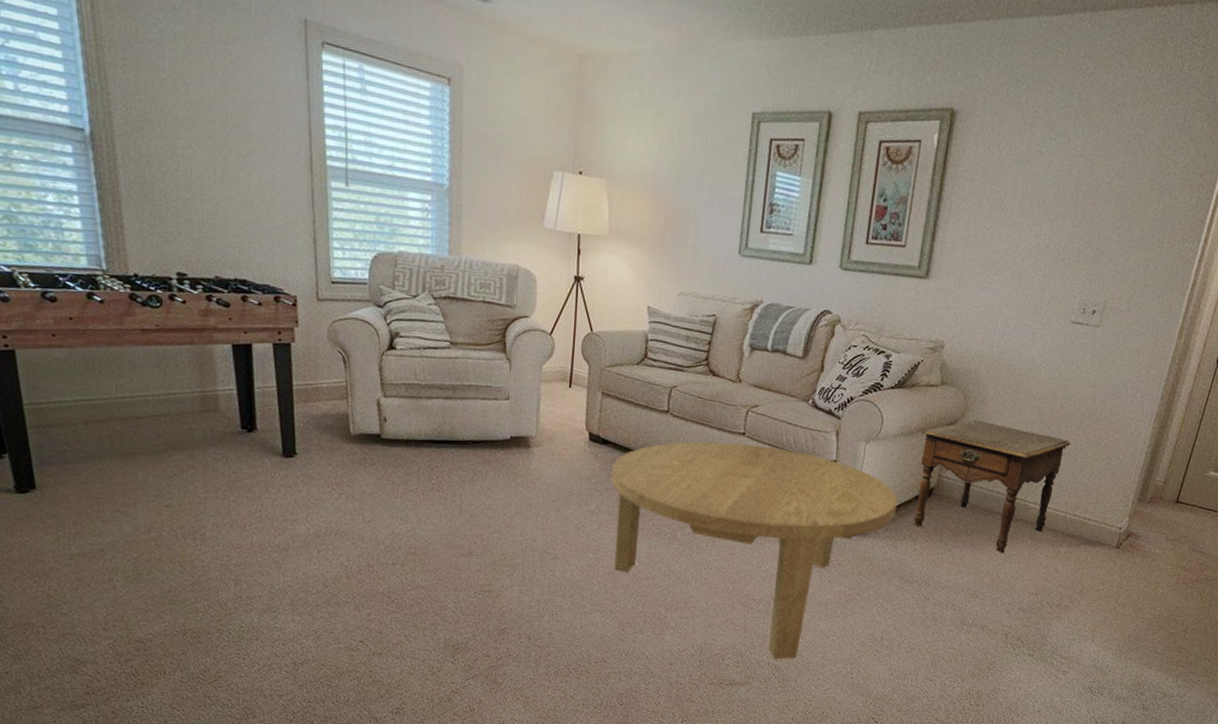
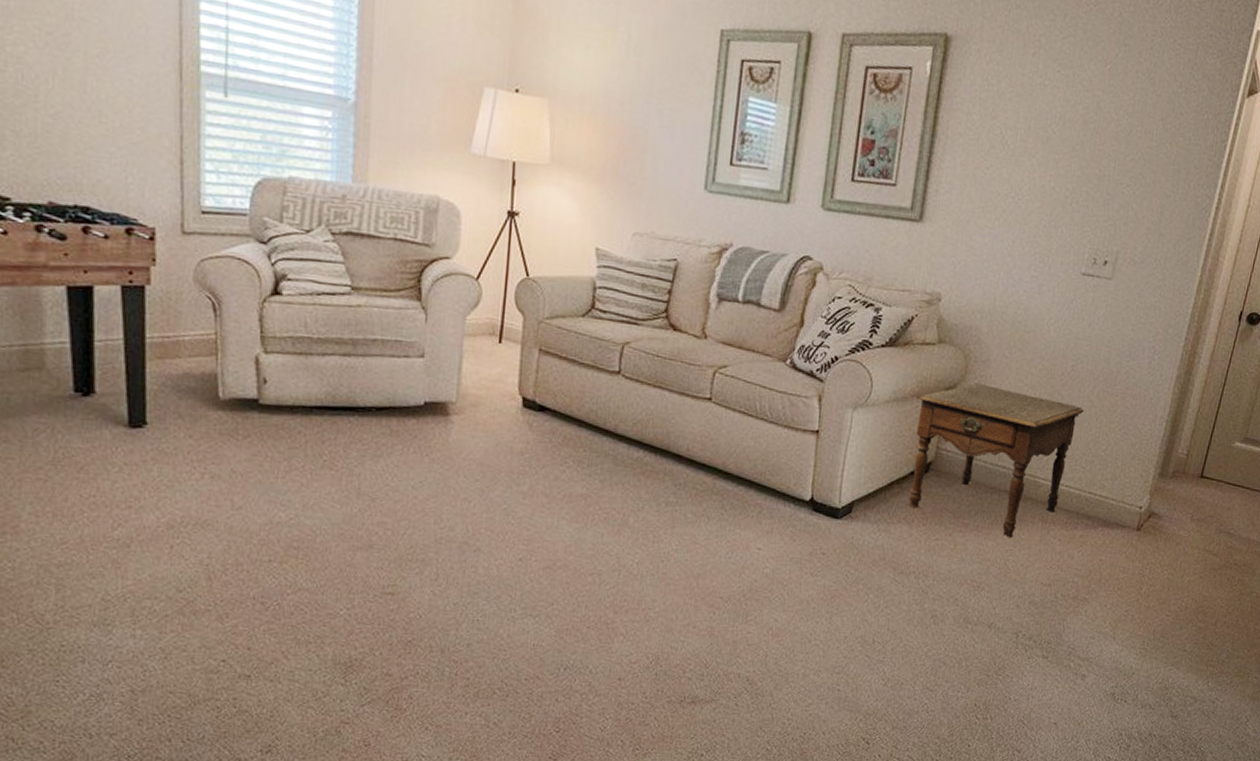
coffee table: present [611,441,898,660] -> none [549,408,890,670]

